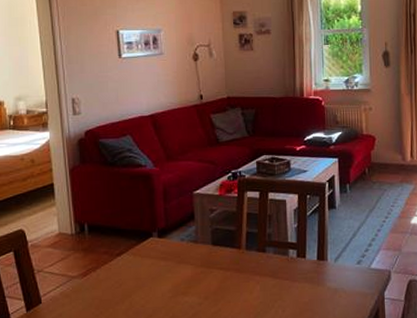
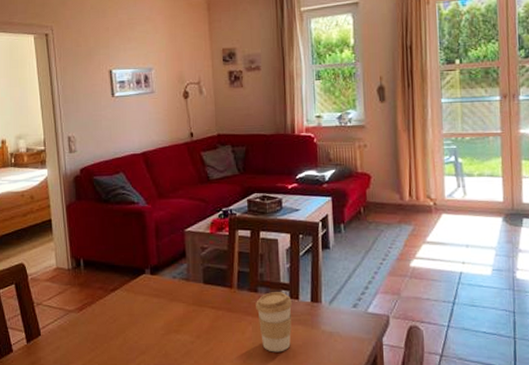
coffee cup: none [264,251,300,310] -> present [256,292,293,352]

